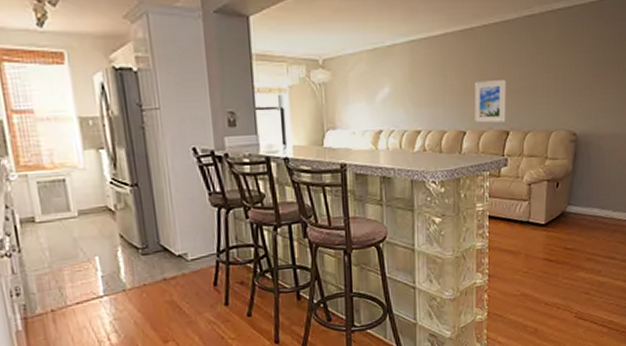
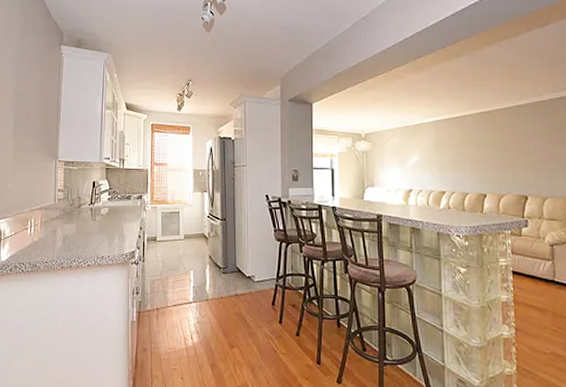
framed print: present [475,80,506,123] -> none [493,153,524,188]

